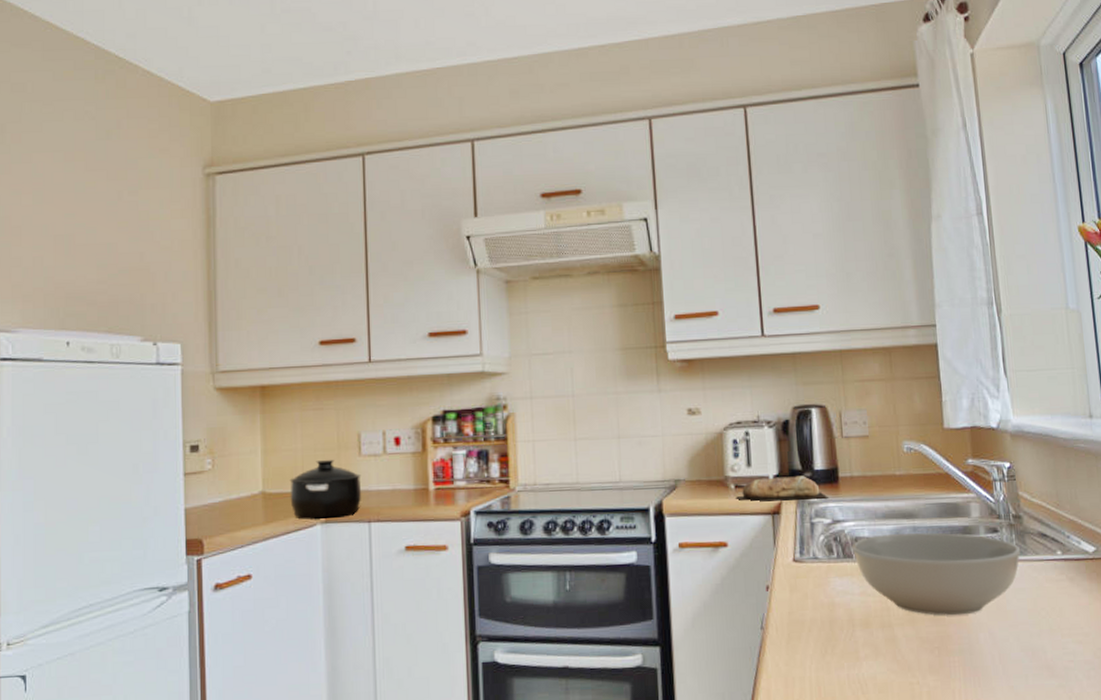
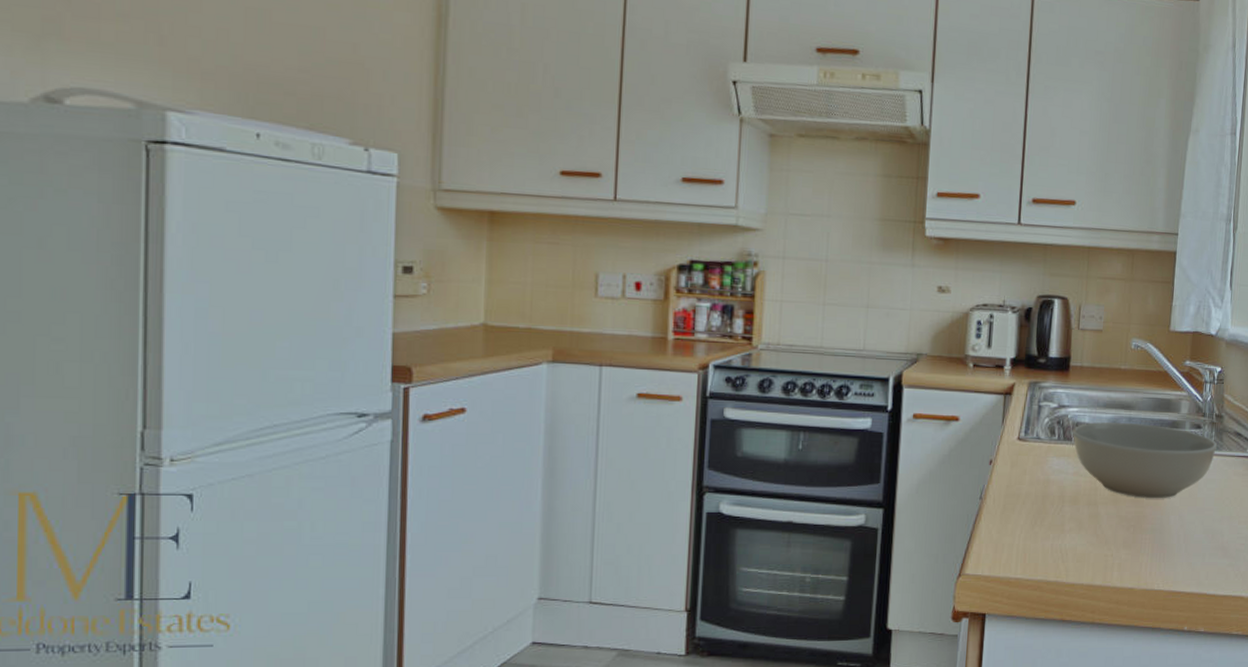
saucepan: present [289,459,362,519] -> none [514,296,596,358]
bread loaf: present [736,476,828,502] -> none [973,360,1058,384]

